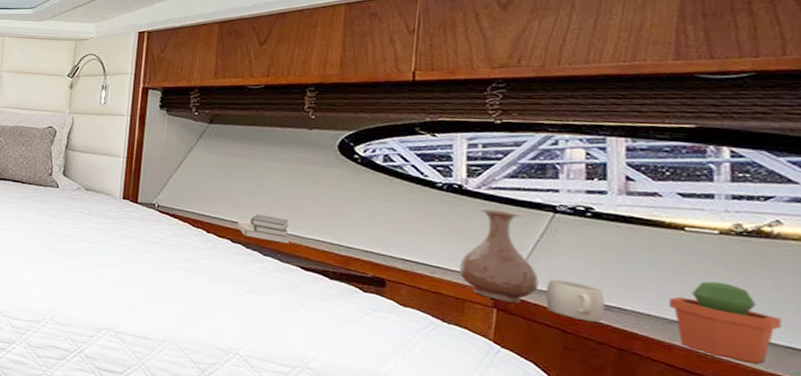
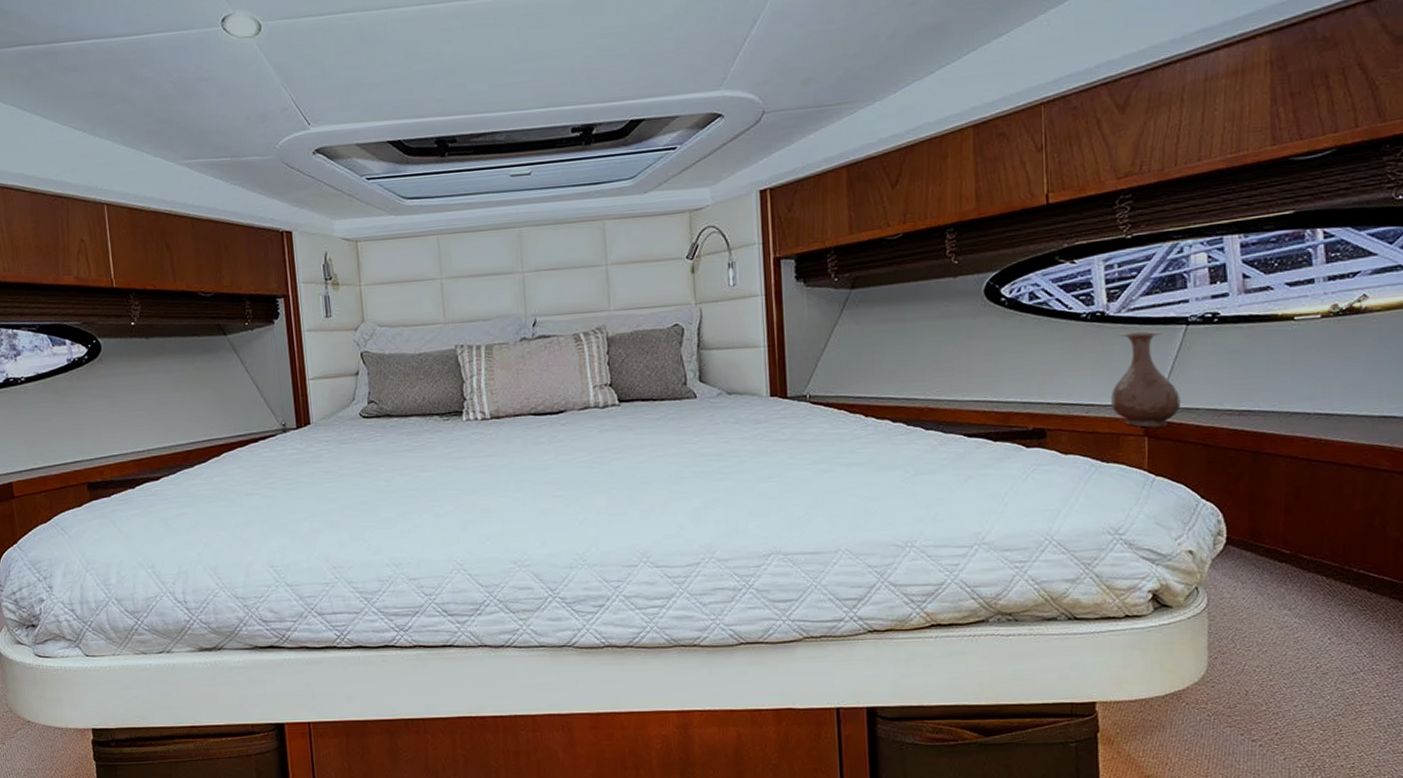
books: present [237,214,290,244] -> none [895,383,949,413]
mug: present [545,279,605,323] -> none [1187,392,1237,431]
succulent plant: present [668,281,782,365] -> none [1287,365,1375,440]

